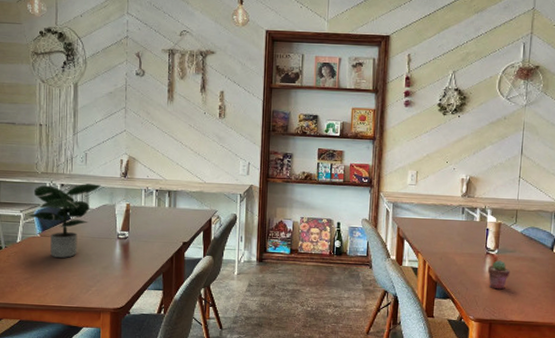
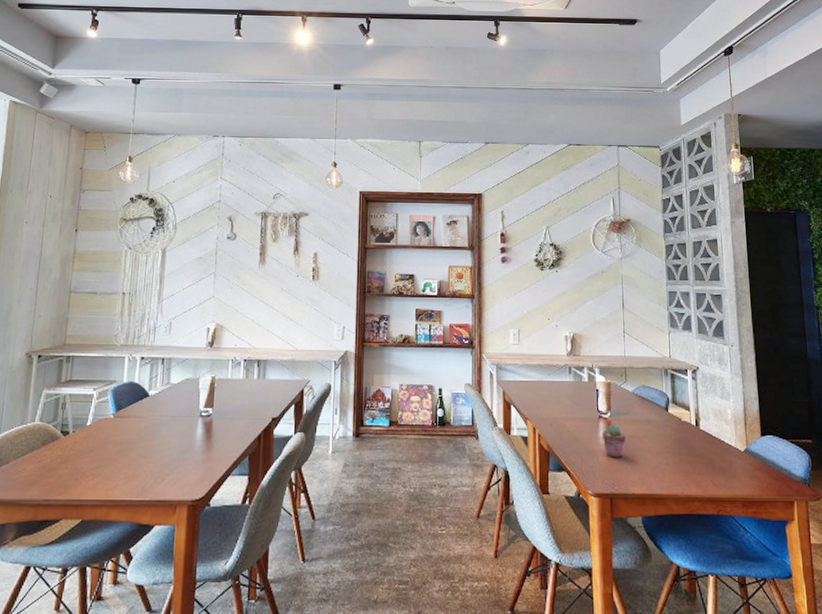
potted plant: present [28,183,101,258] -> none [102,354,185,441]

